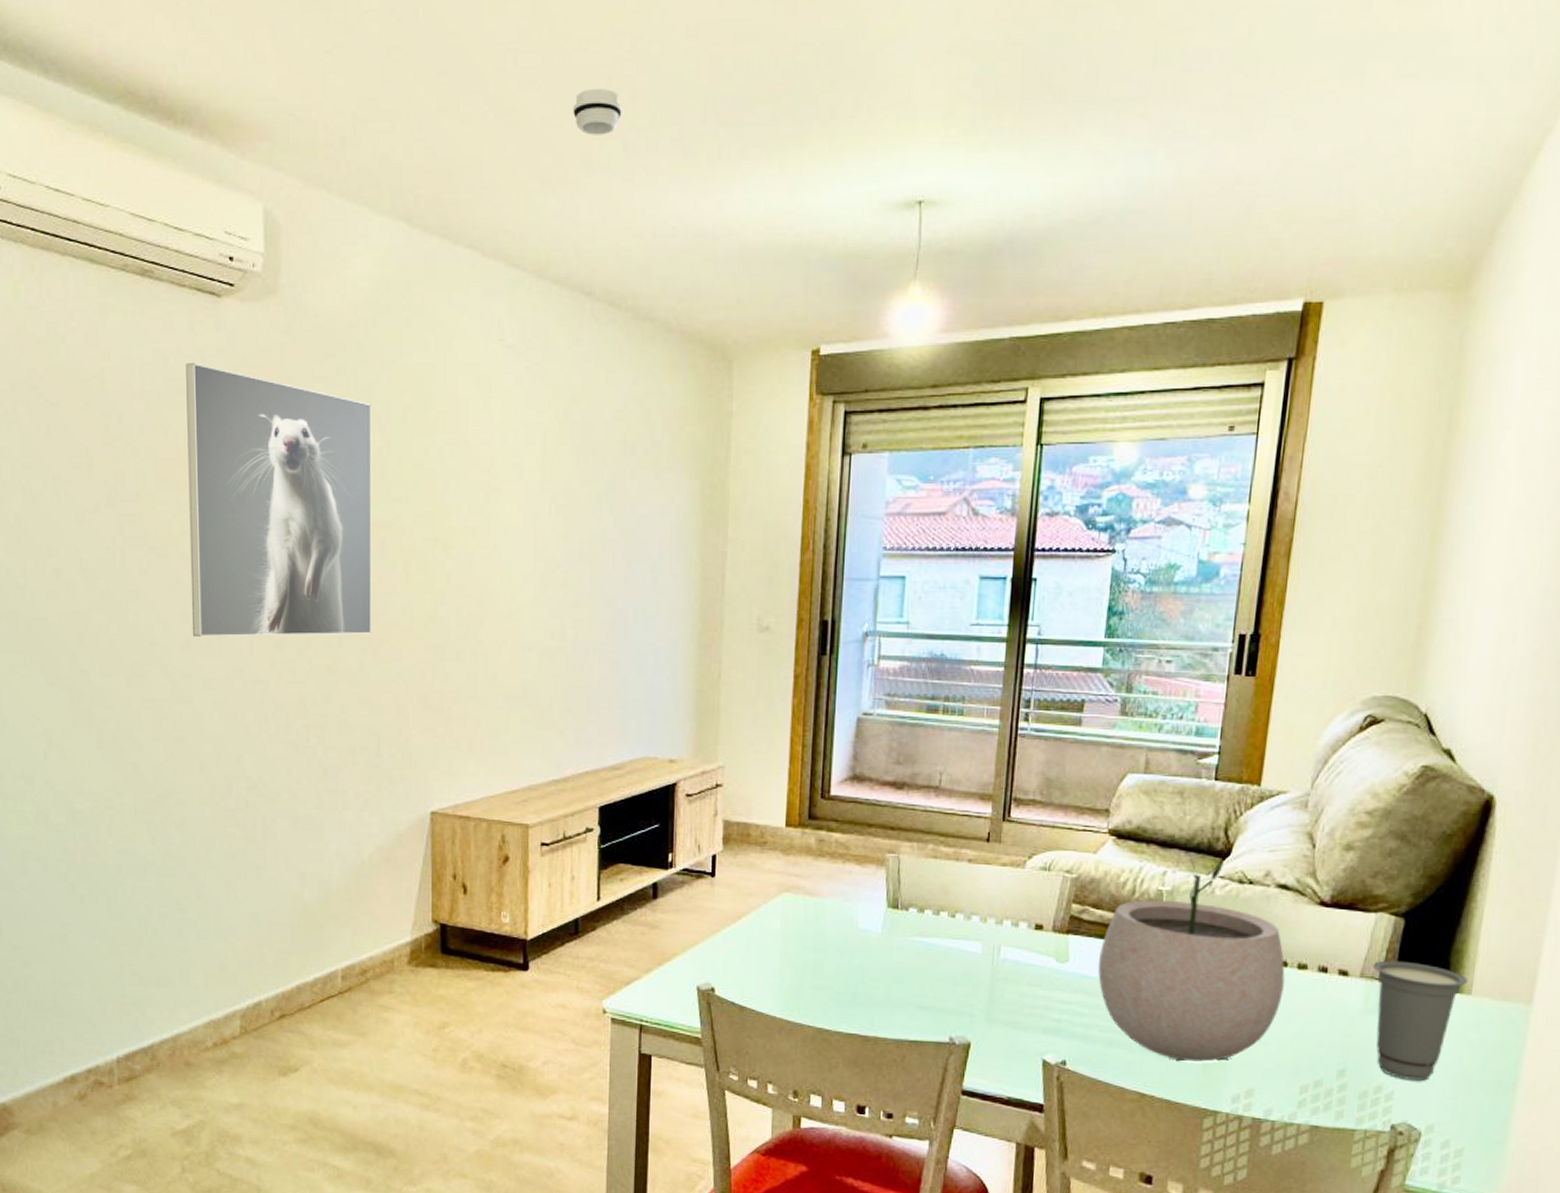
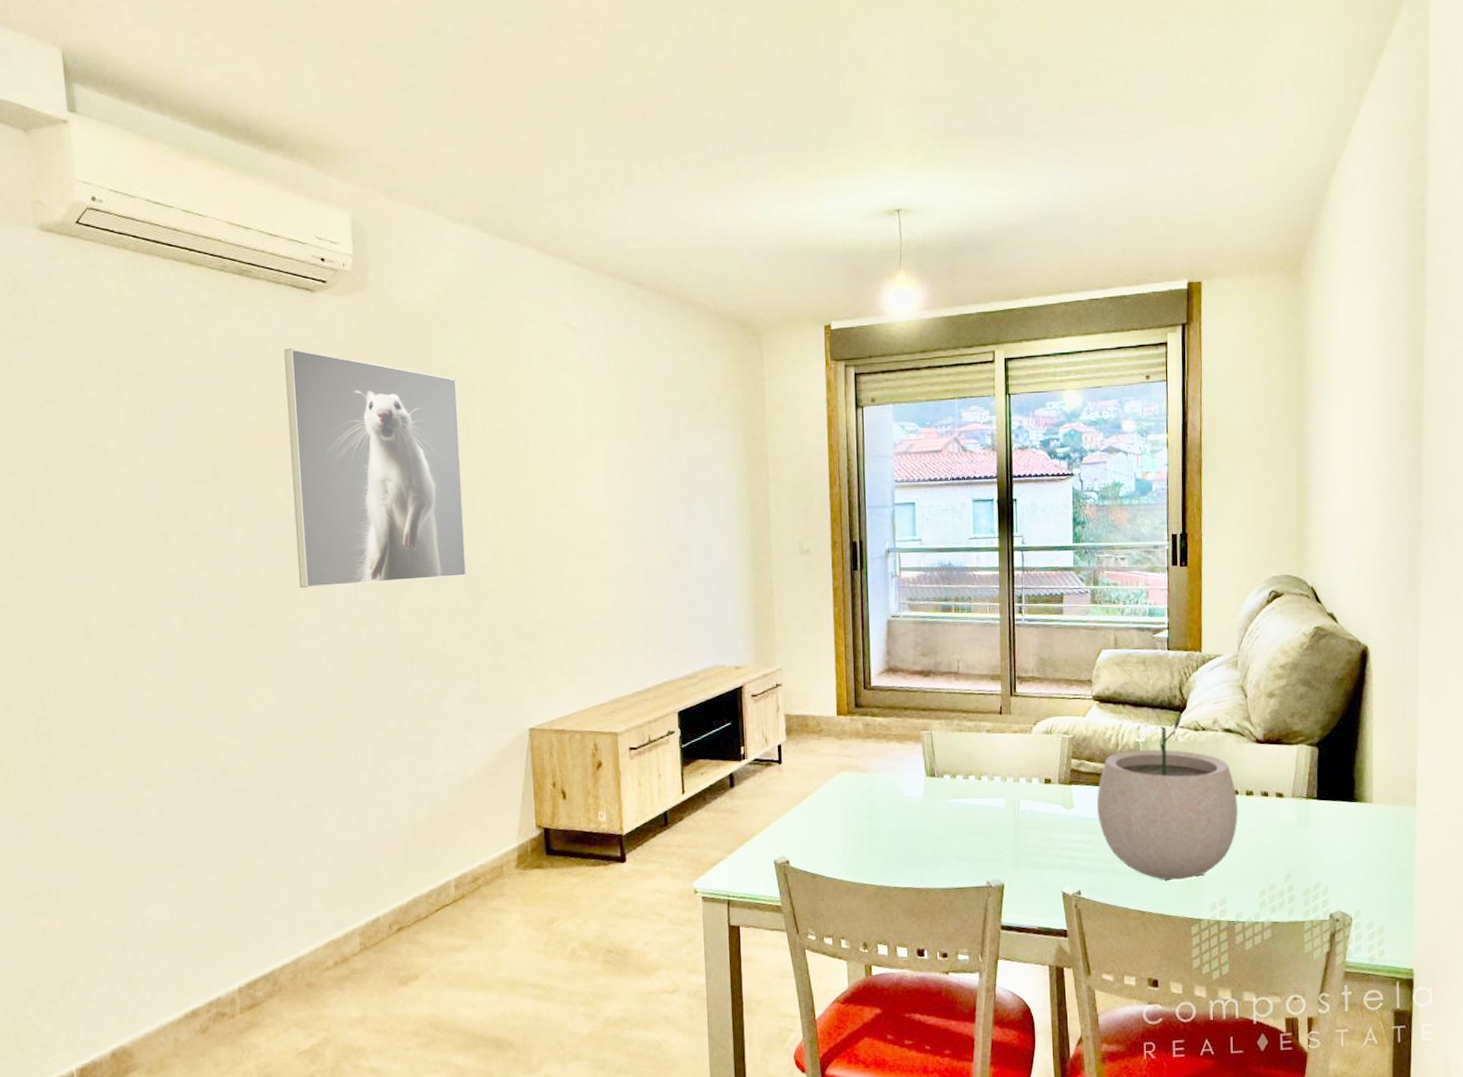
smoke detector: present [573,89,622,135] -> none [615,123,656,159]
cup: present [1373,960,1469,1081] -> none [1301,781,1369,876]

